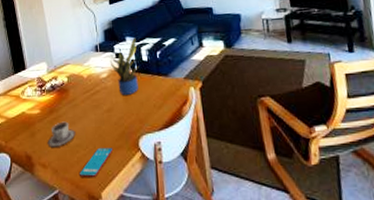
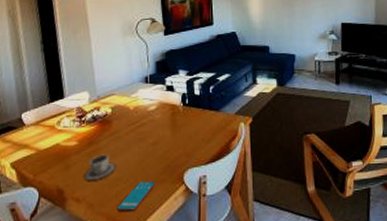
potted plant: present [109,37,139,95] -> none [159,71,191,128]

